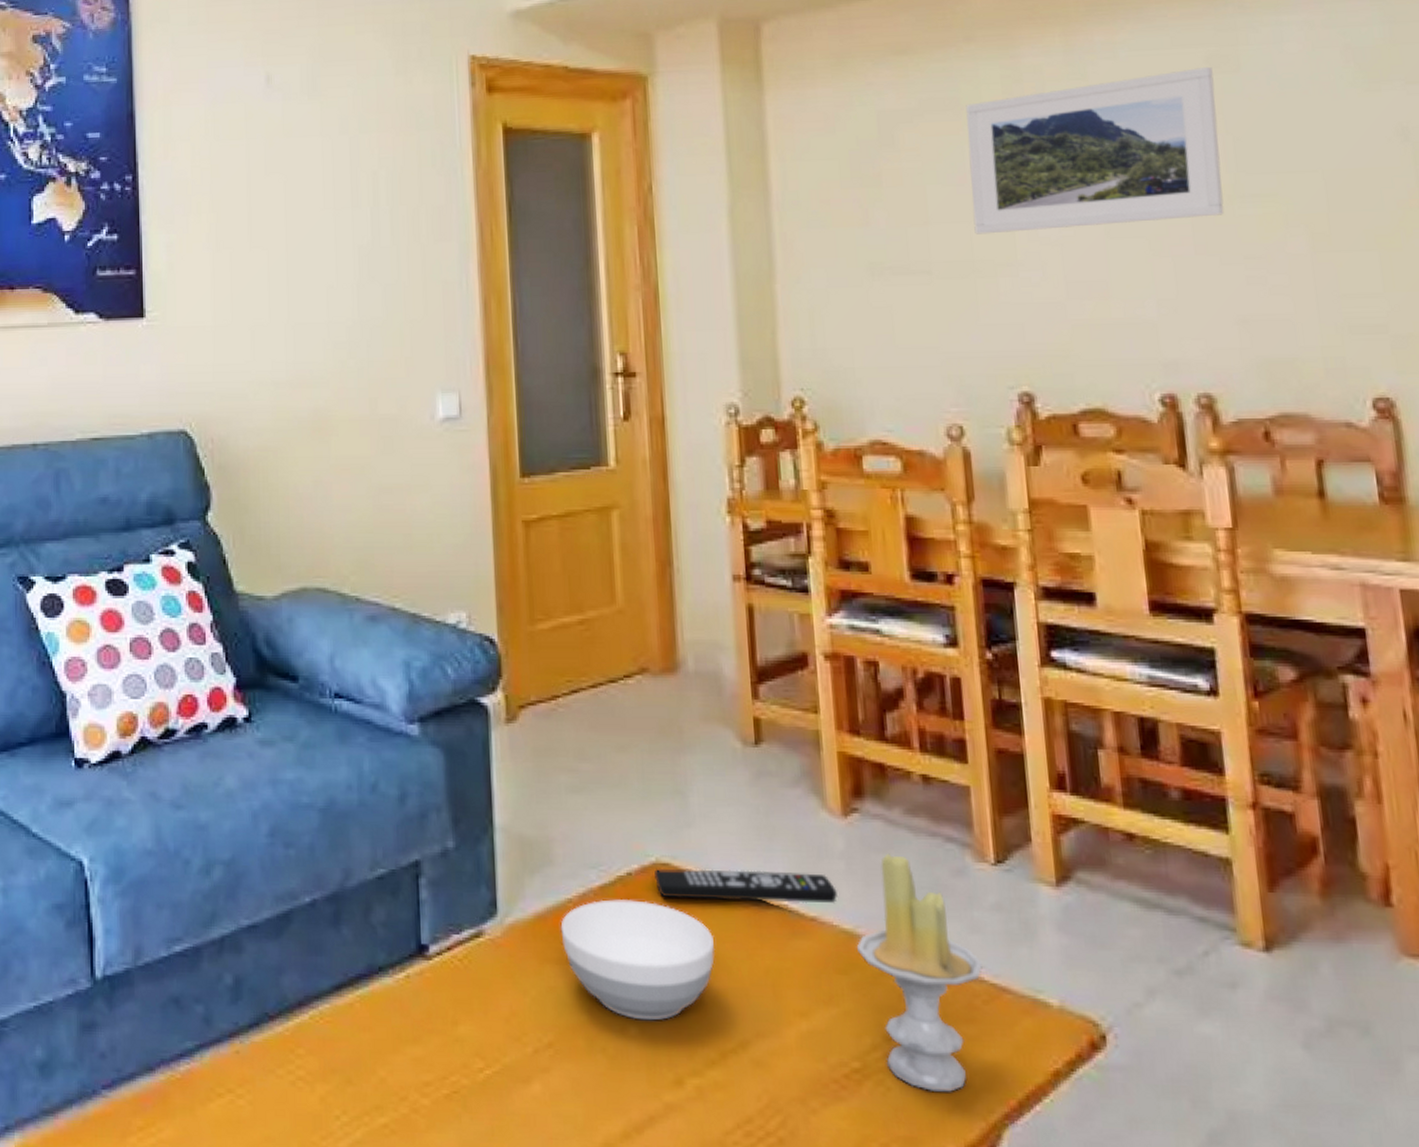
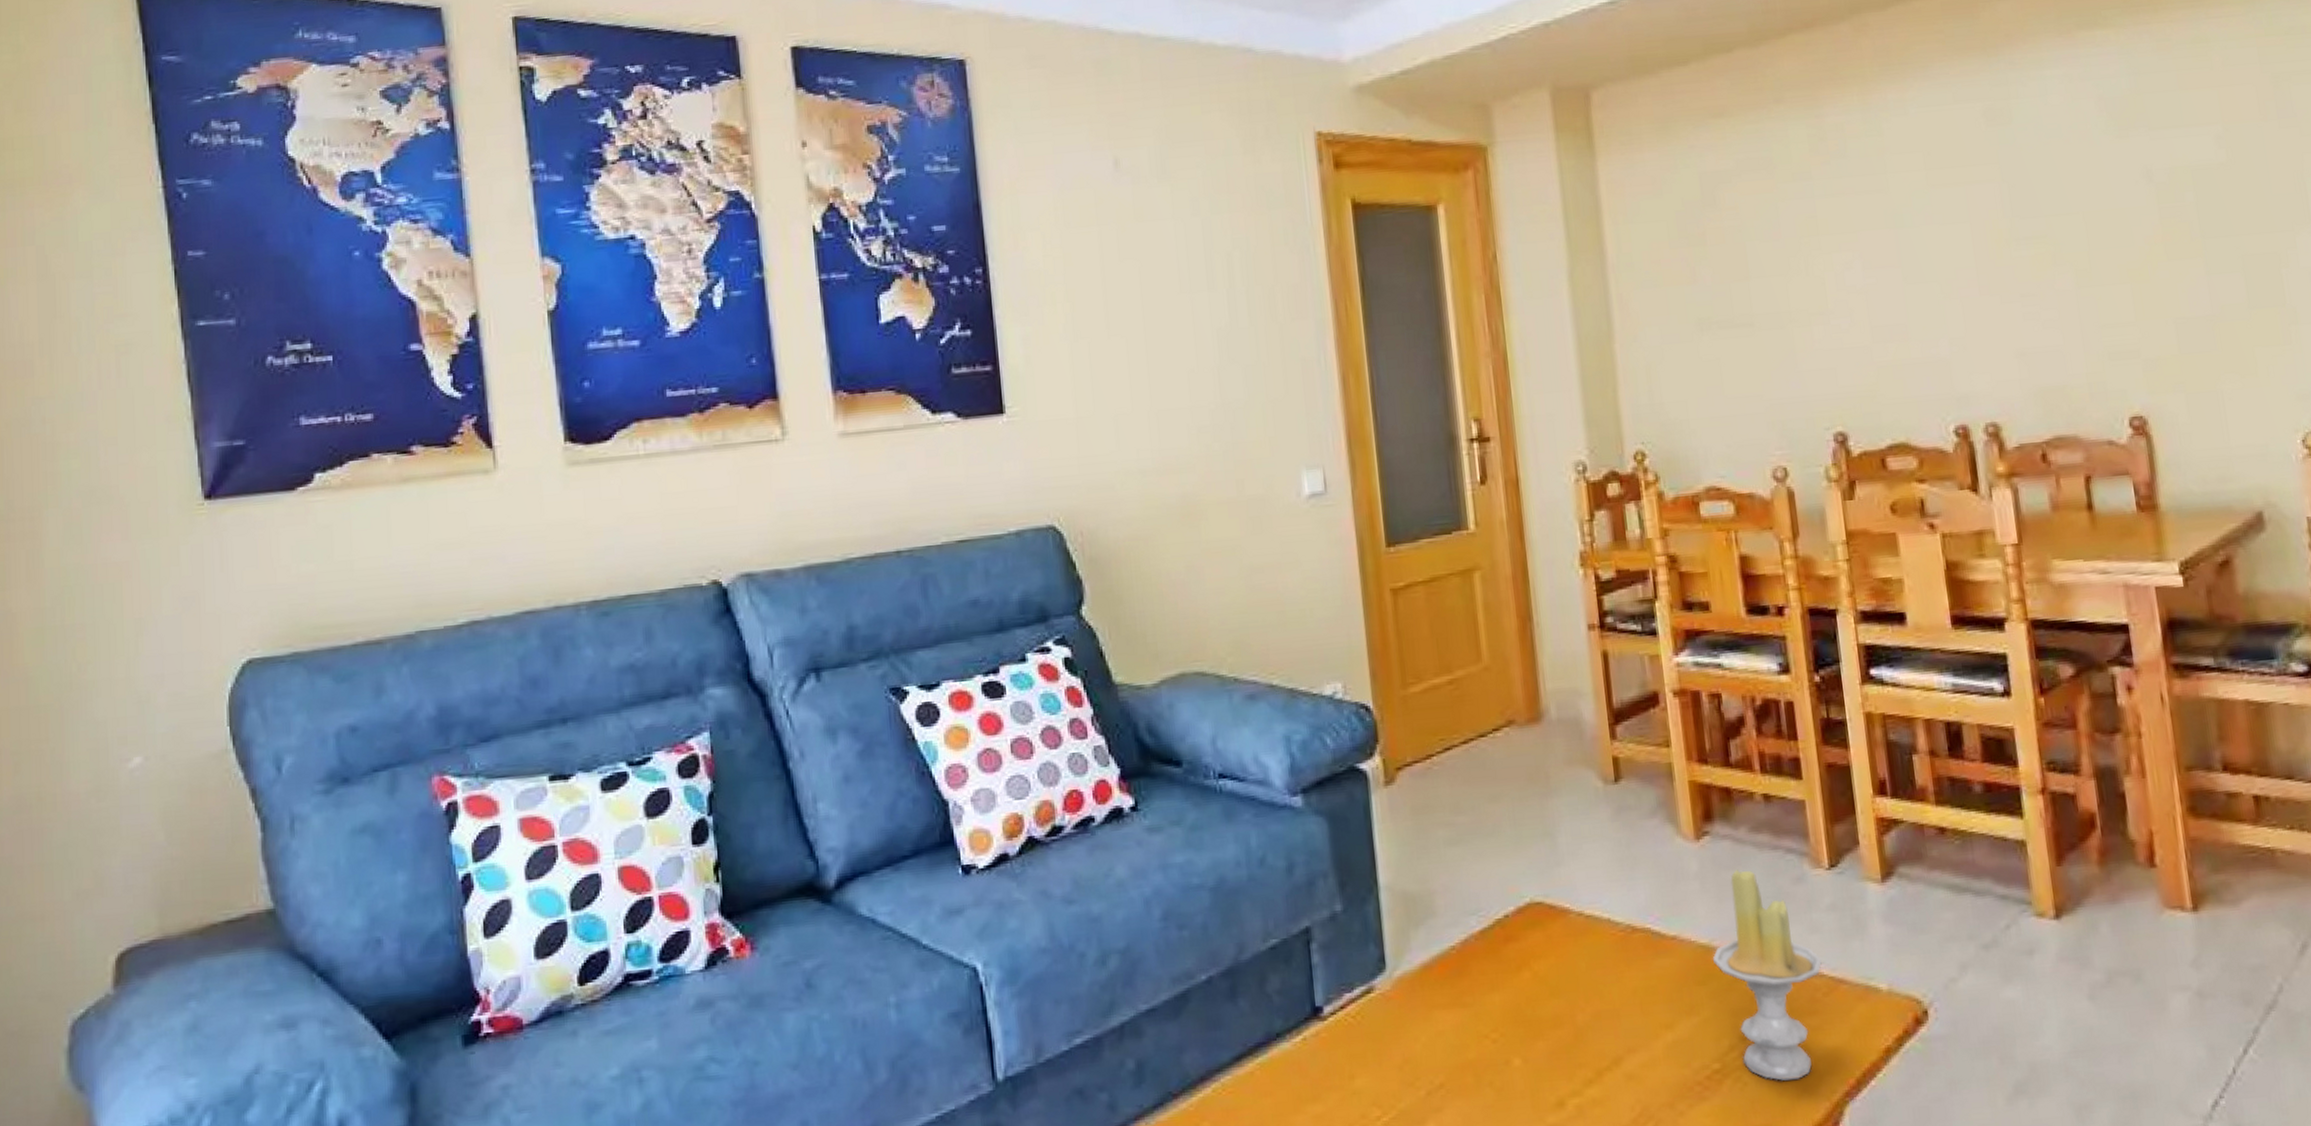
bowl: present [560,899,715,1021] -> none [1445,940,1588,1051]
remote control: present [655,868,839,904] -> none [1529,896,1695,934]
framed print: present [966,66,1225,235] -> none [1778,119,2003,287]

